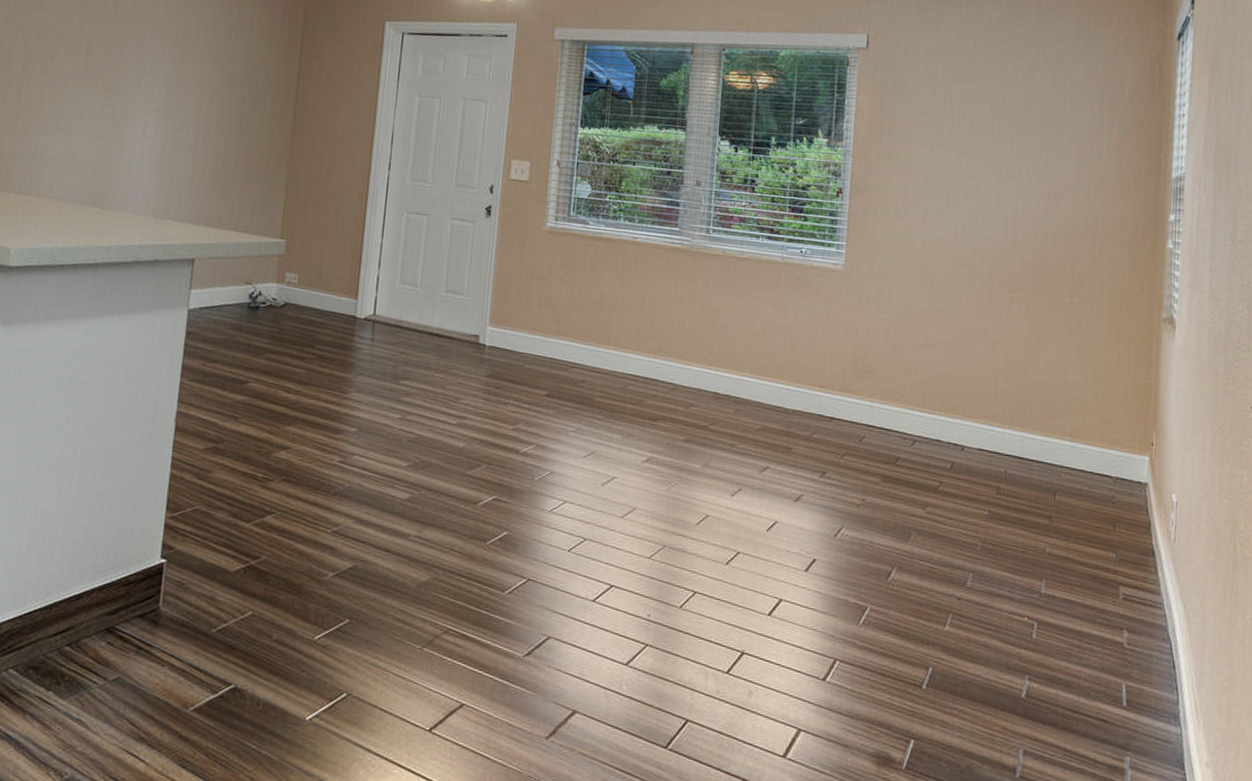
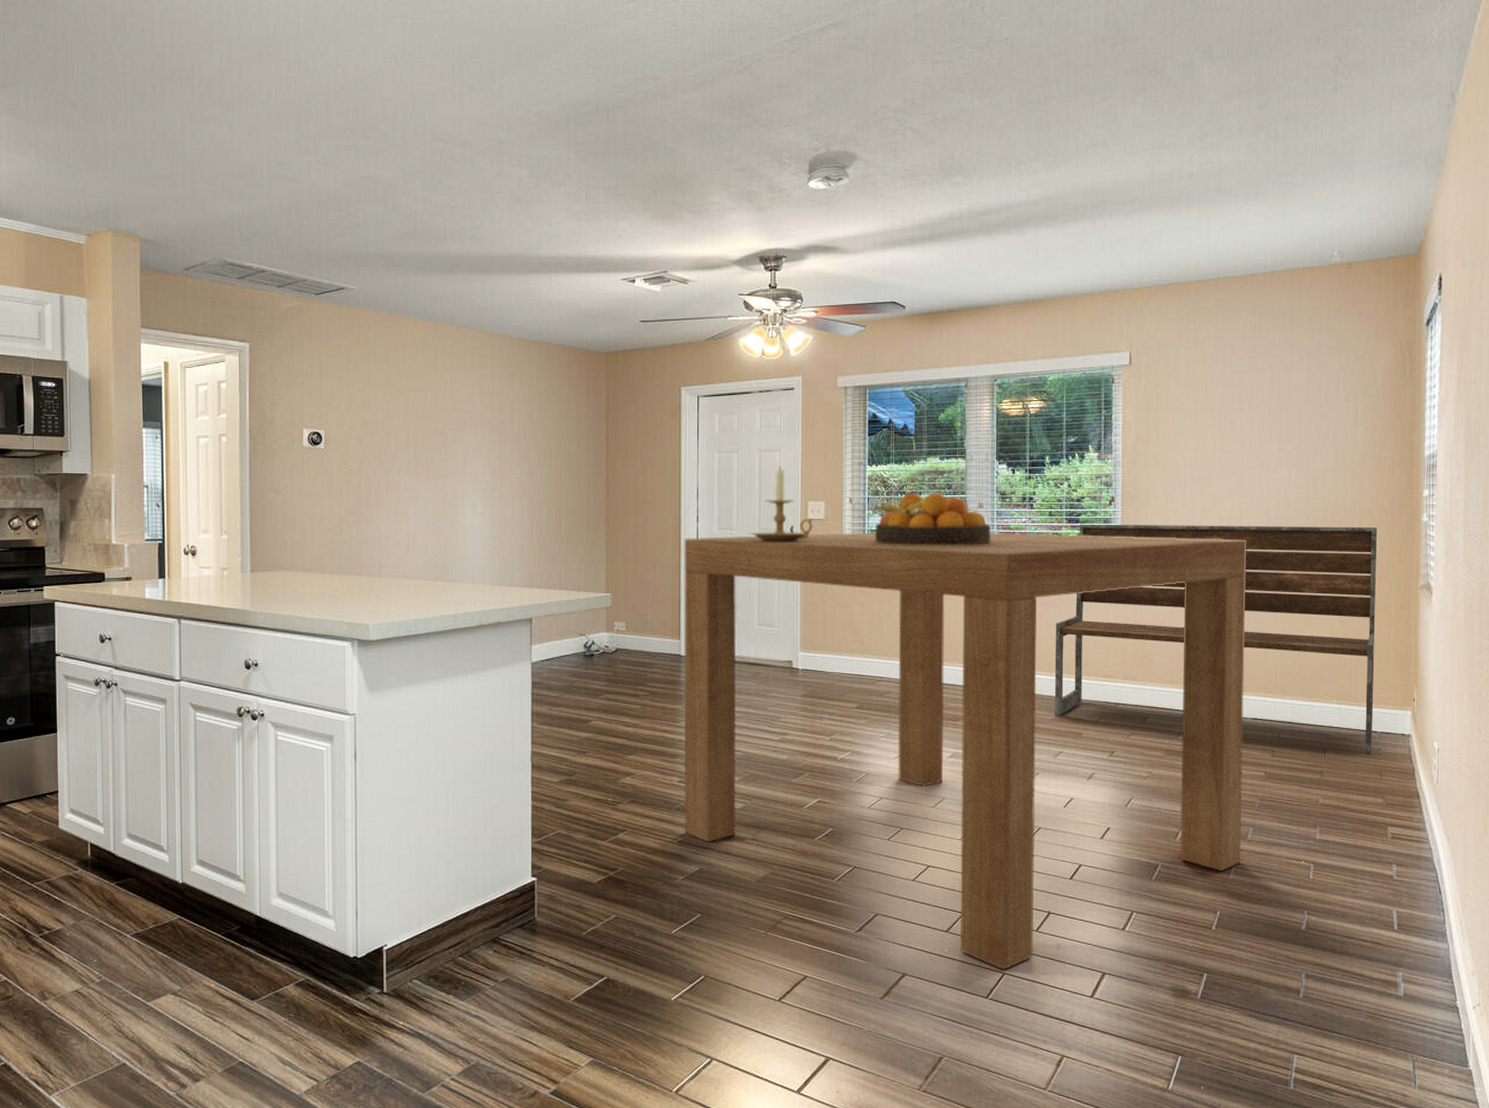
table: none [340,186,980,717] -> present [683,532,1247,970]
candle holder: none [444,117,516,203] -> present [749,465,813,542]
fruit bowl: none [581,161,708,226] -> present [874,493,992,545]
bench: none [763,214,1119,502] -> present [1054,524,1377,755]

